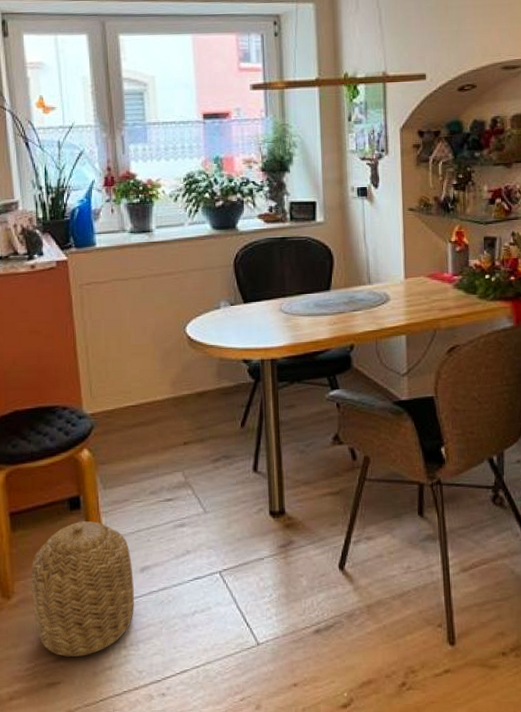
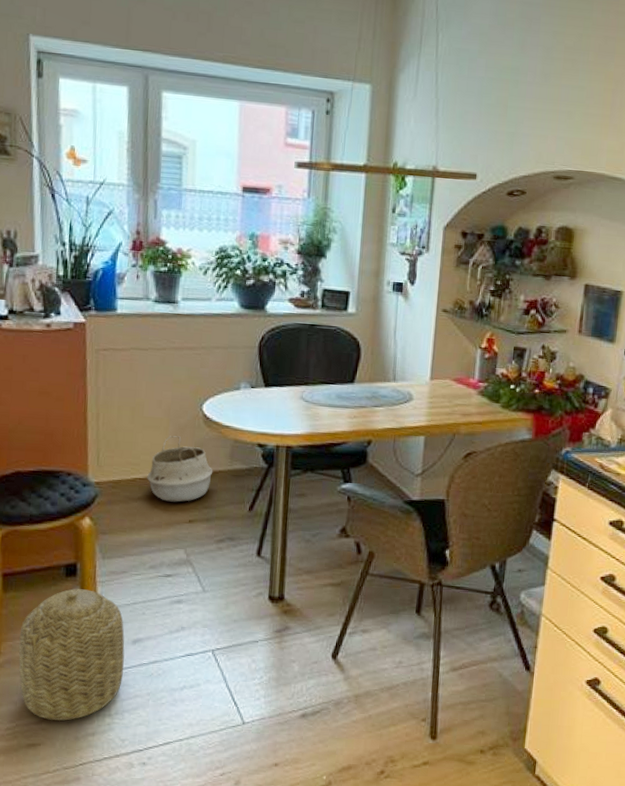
woven basket: none [139,360,203,426] -> present [147,436,213,502]

